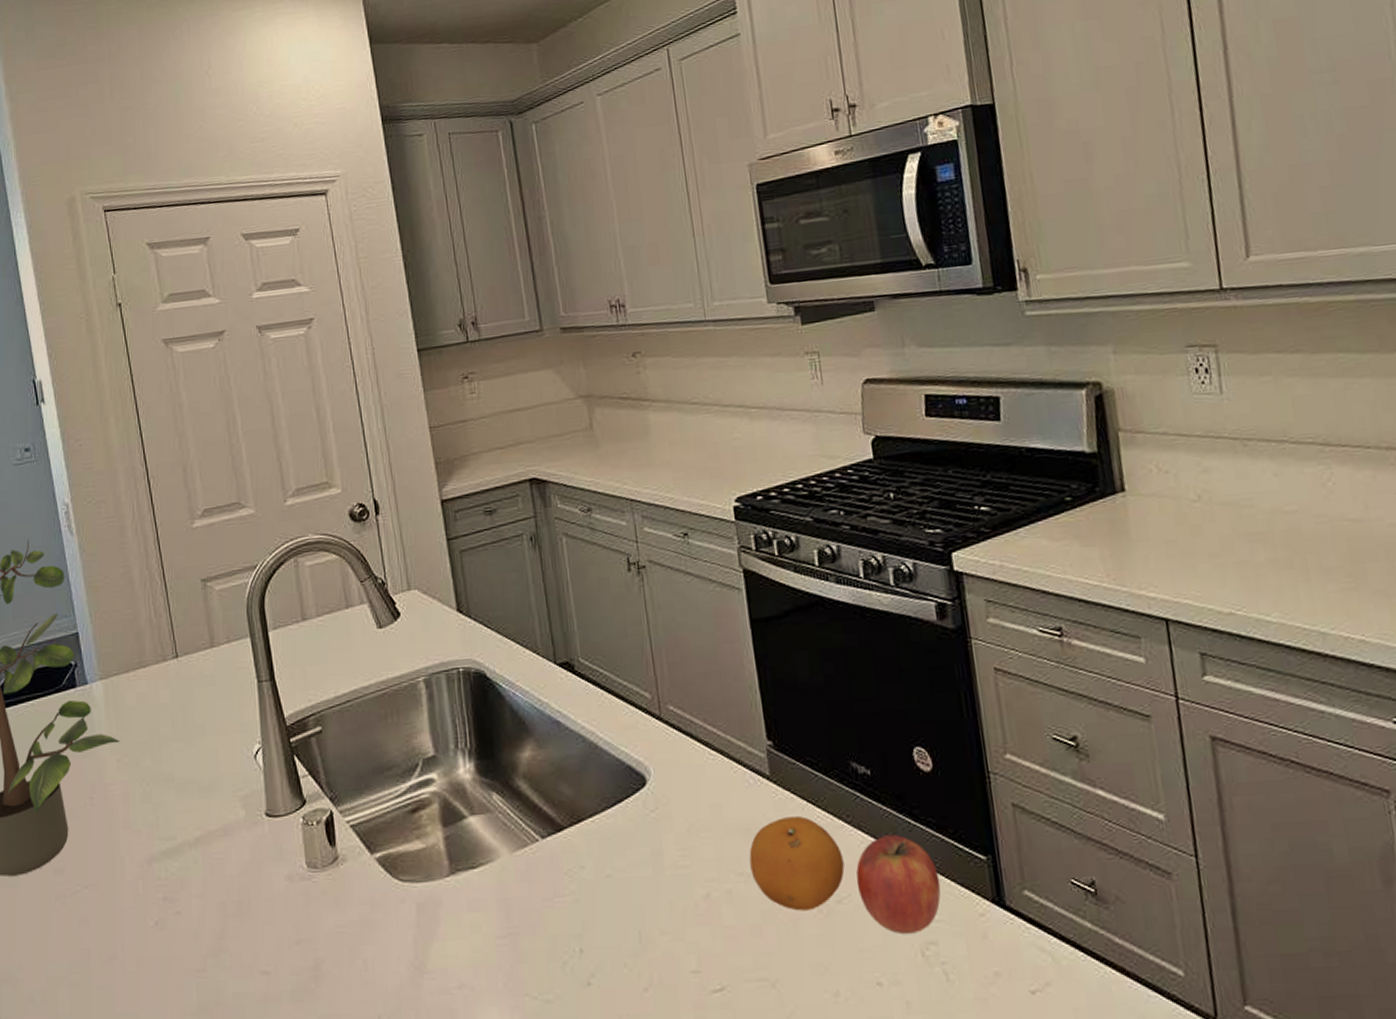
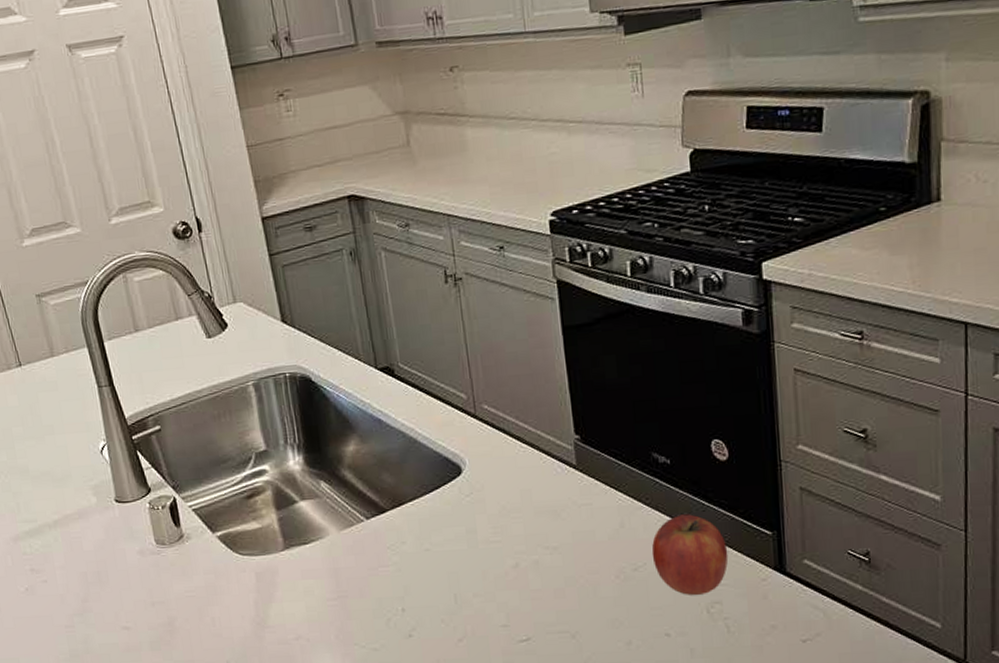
fruit: present [749,816,845,911] -> none [555,499,642,577]

